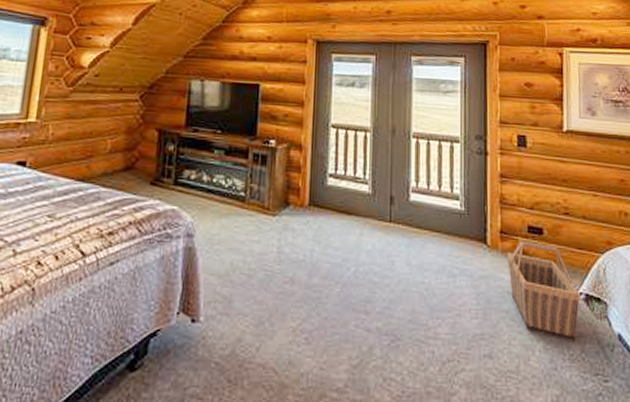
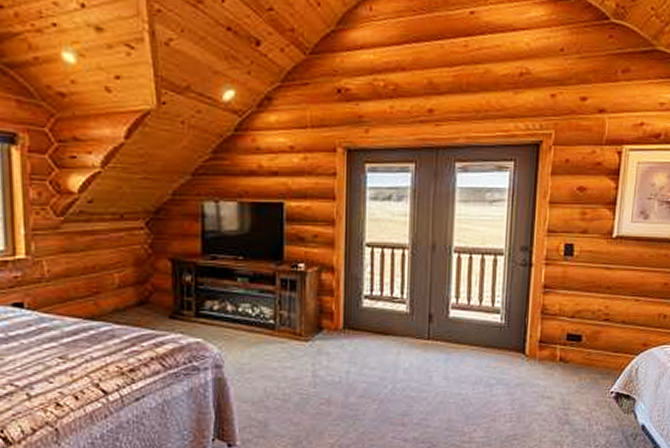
basket: present [507,240,580,342] -> none [544,348,611,435]

